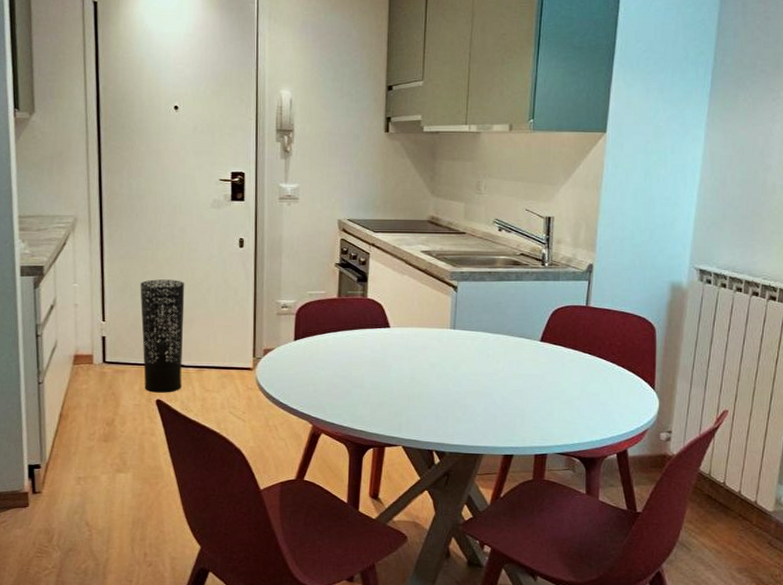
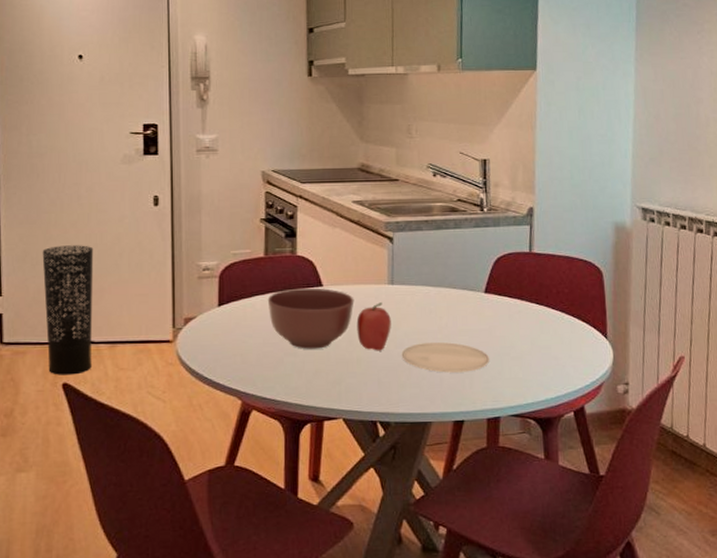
bowl: none [338,328,418,383] -> present [267,287,354,349]
fruit: none [419,345,451,389] -> present [356,302,391,351]
plate: none [459,383,542,412] -> present [401,341,490,373]

